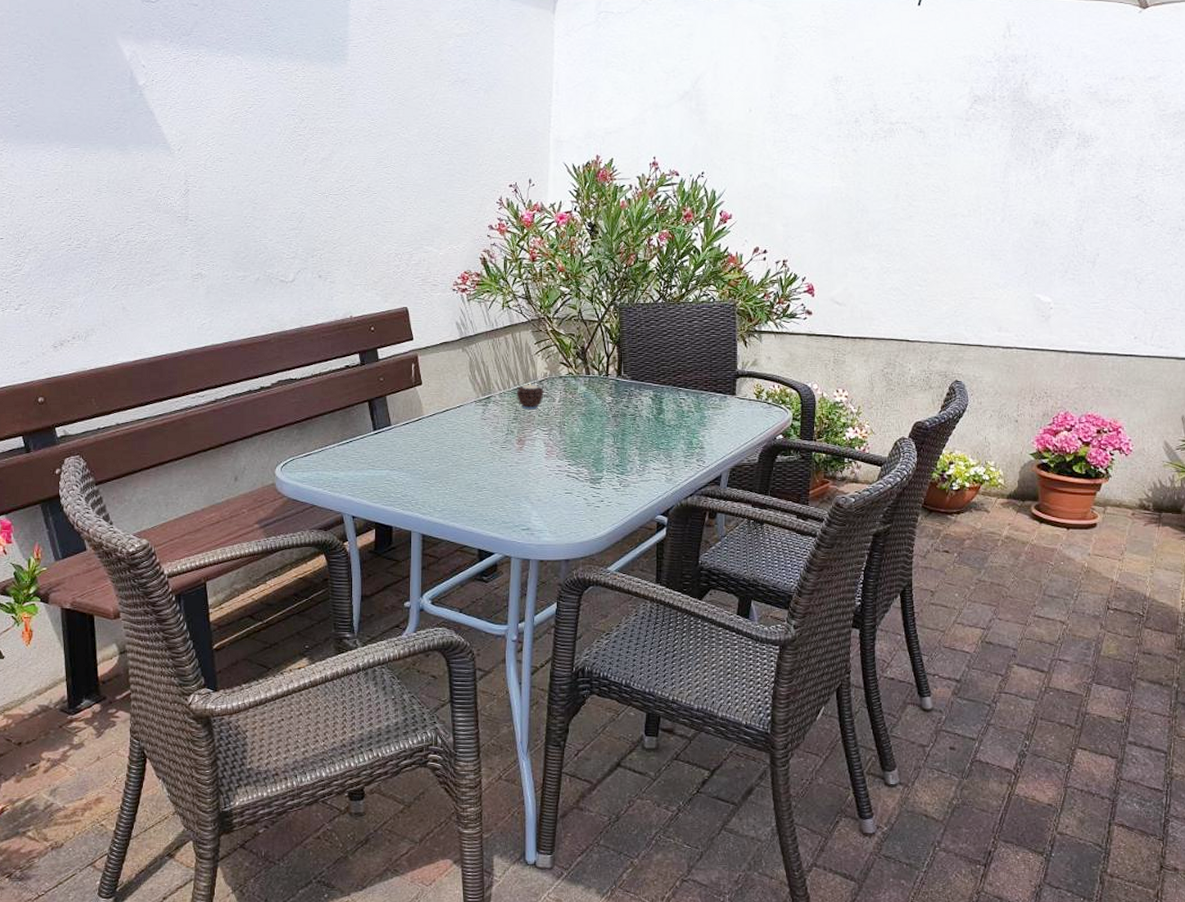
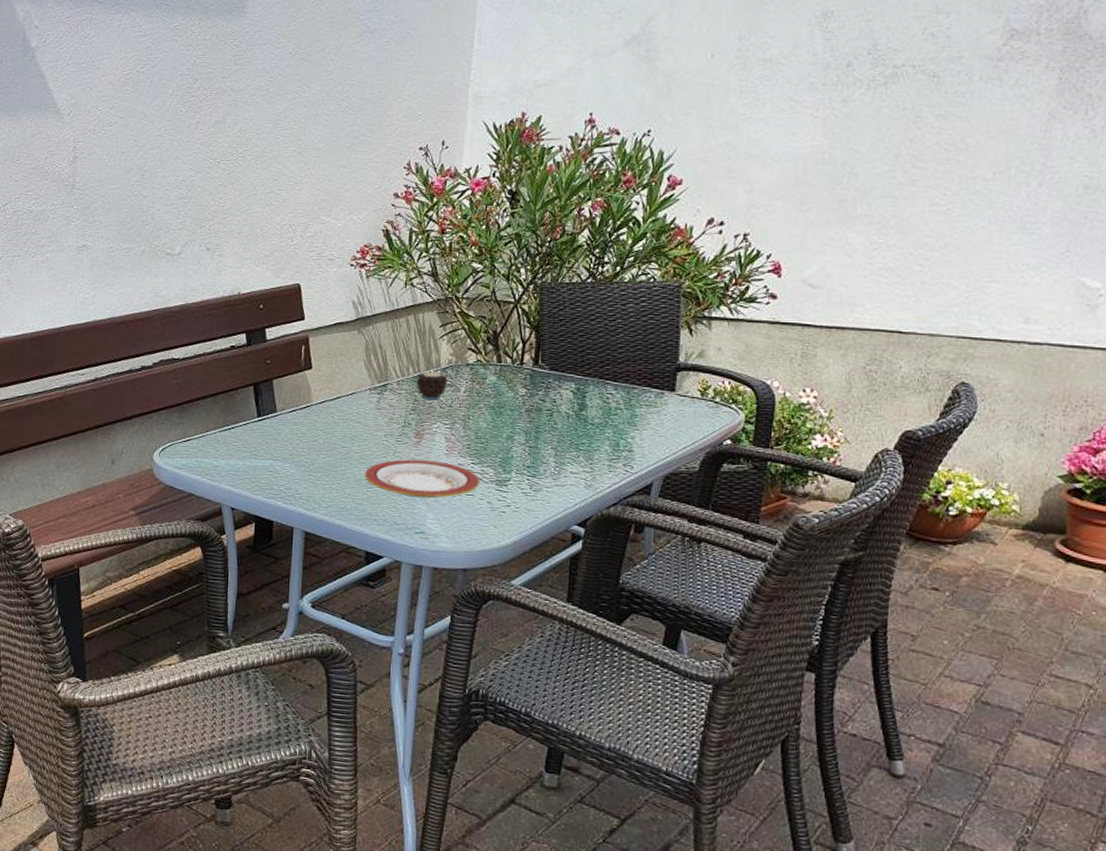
plate: none [474,463,576,498] -> present [364,459,480,499]

